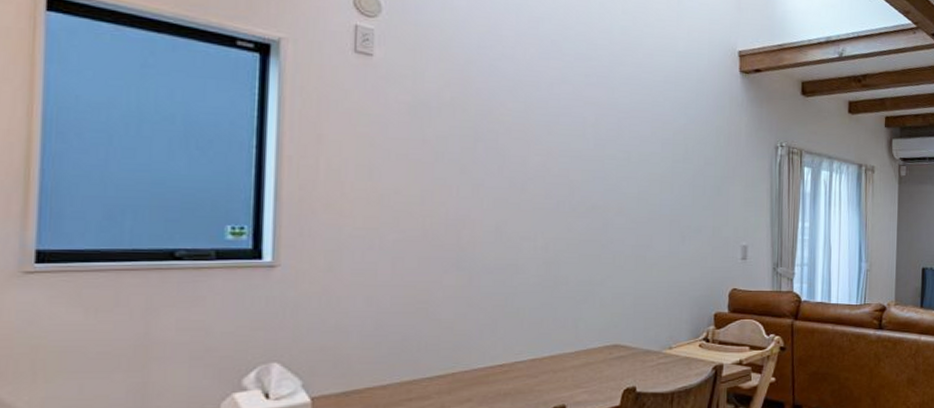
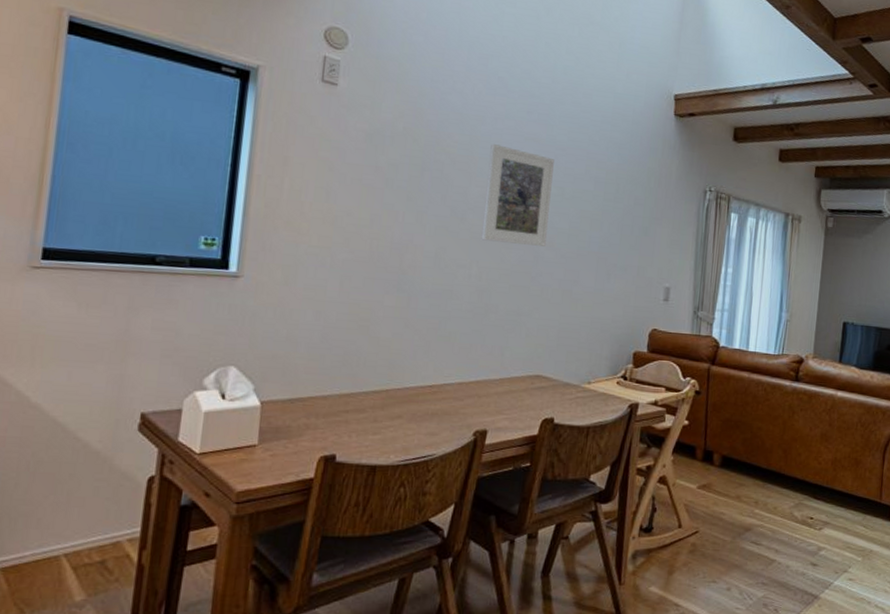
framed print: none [544,110,617,213] -> present [481,144,554,247]

